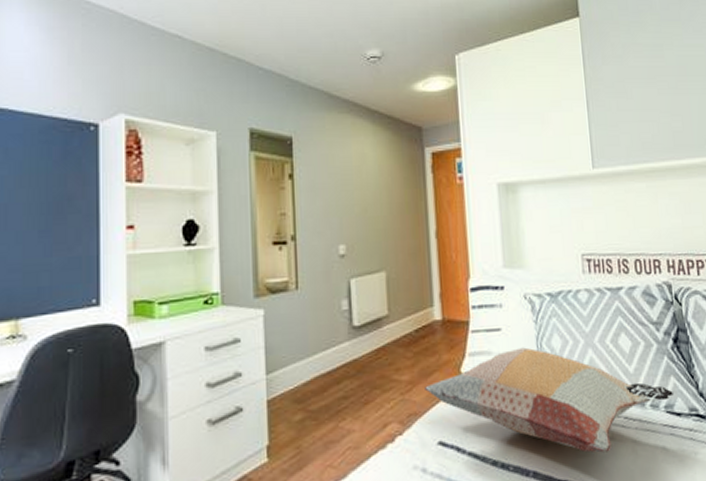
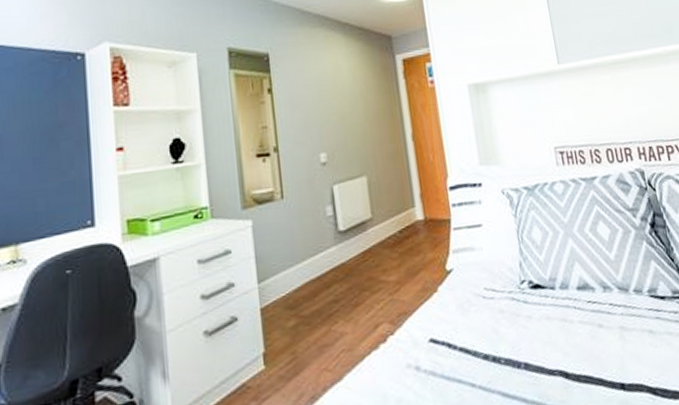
decorative pillow: present [425,347,673,453] -> none [412,241,655,341]

